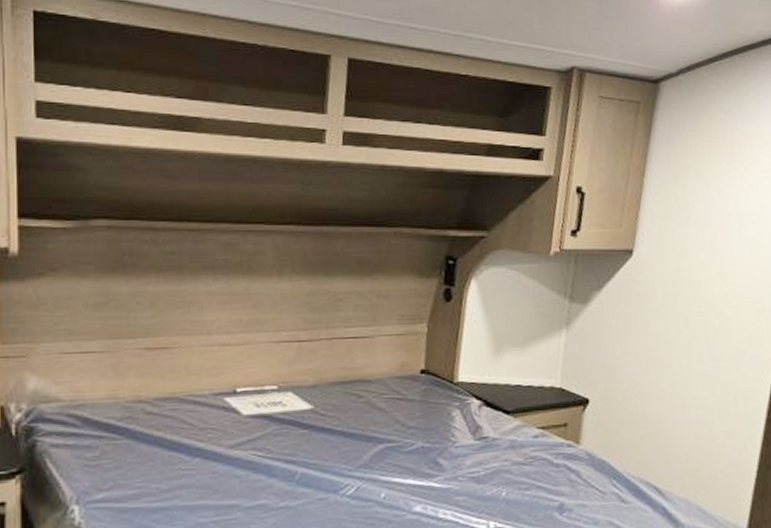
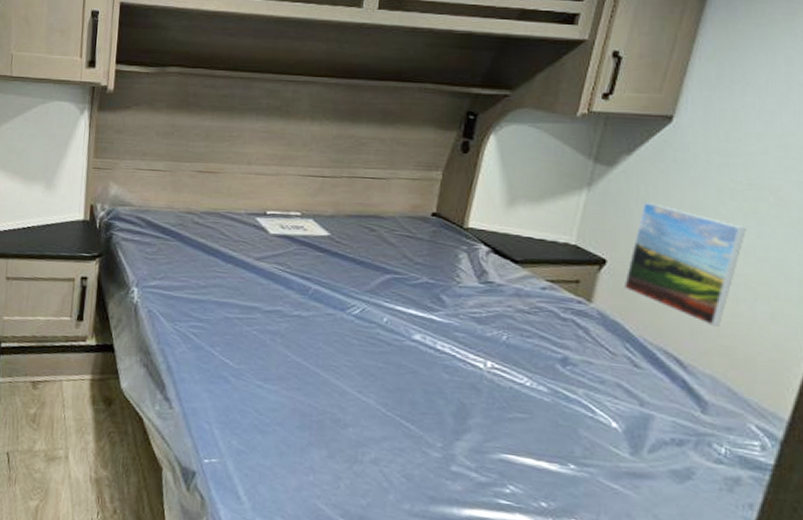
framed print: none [605,337,700,451] -> present [623,202,746,326]

